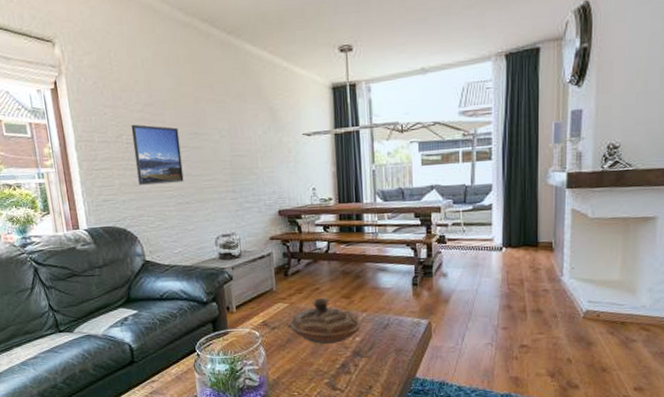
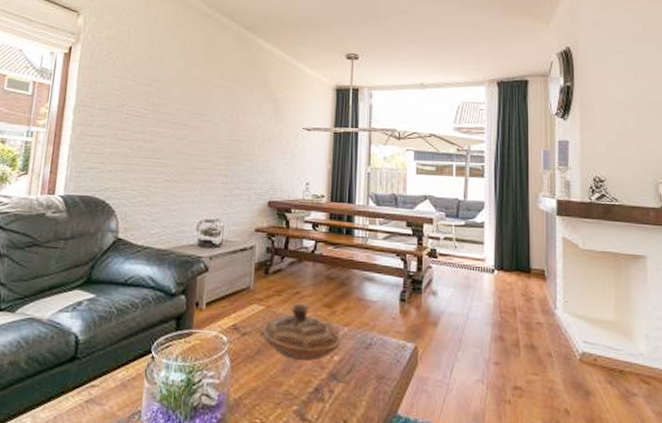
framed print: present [131,124,184,185] -> none [129,96,181,159]

